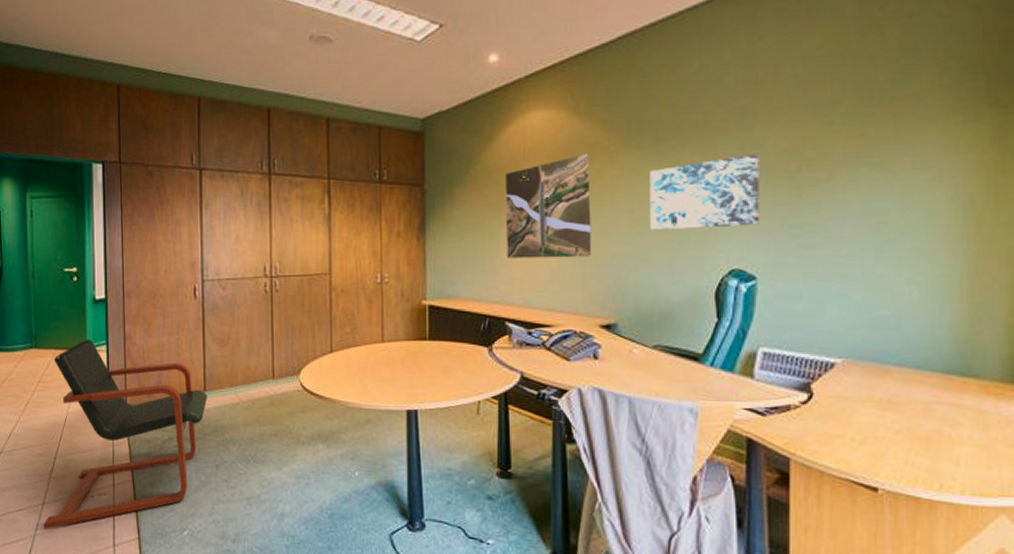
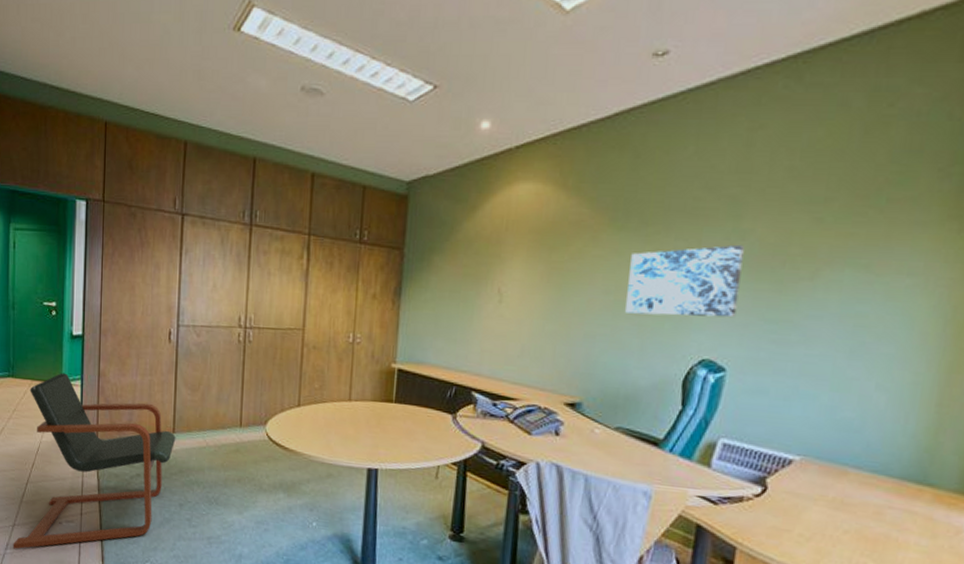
map: present [506,154,592,259] -> none [479,231,572,335]

